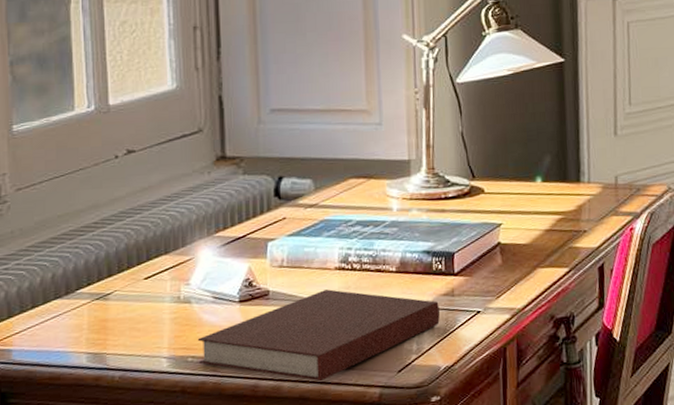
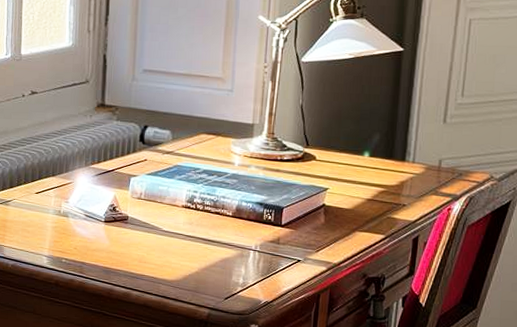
notebook: present [197,289,440,382] -> none [70,222,266,296]

